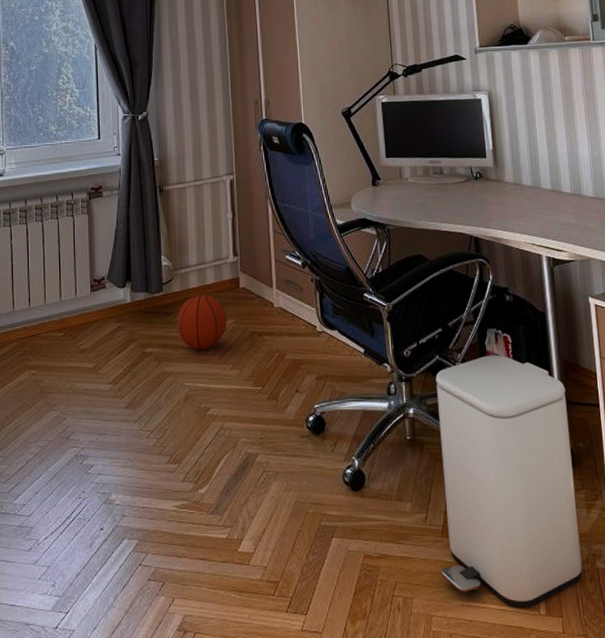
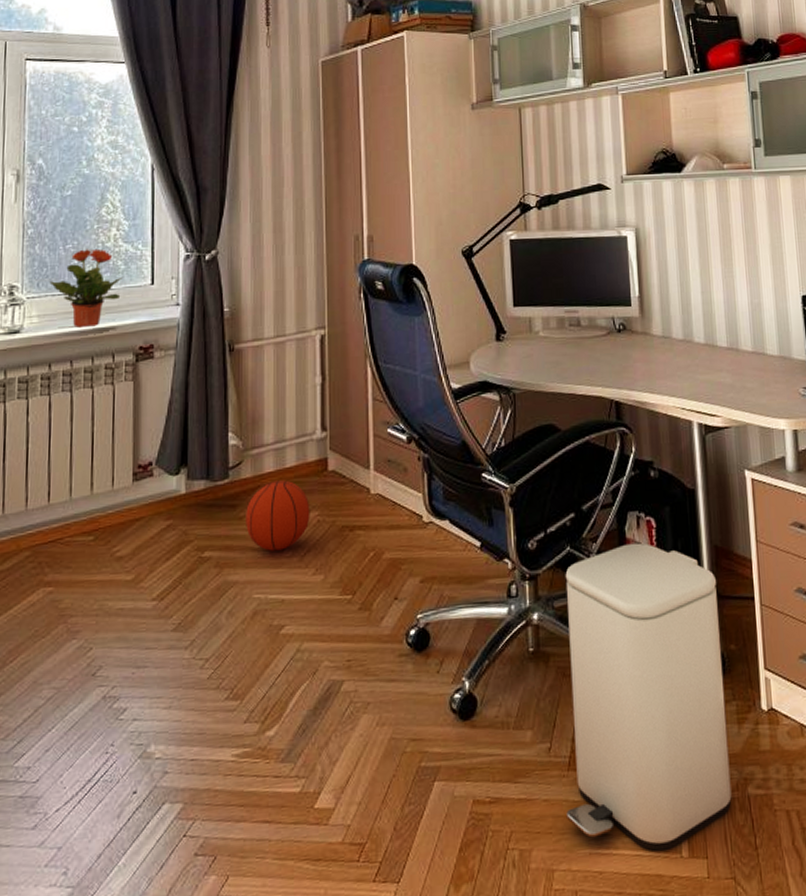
potted plant: none [22,111,78,173] -> present [49,248,124,329]

